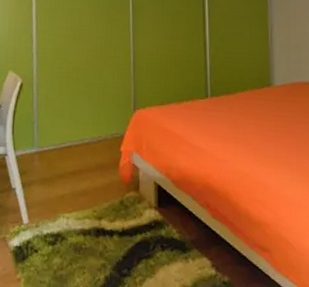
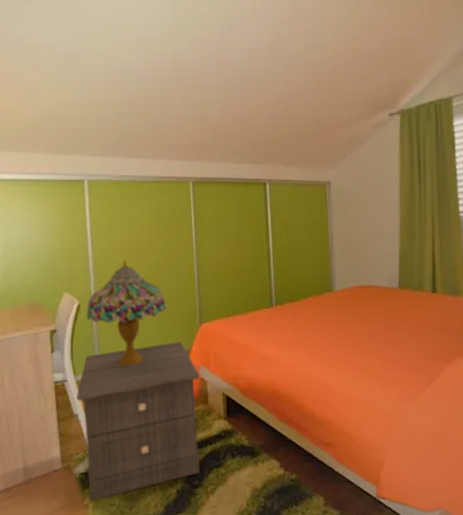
nightstand: none [14,126,132,276] -> present [76,342,200,501]
table lamp: none [28,43,103,147] -> present [86,260,167,367]

